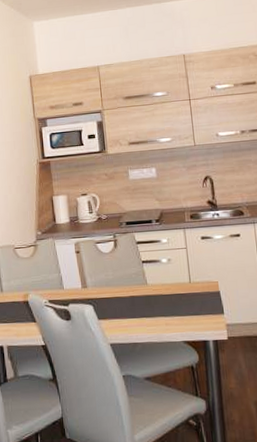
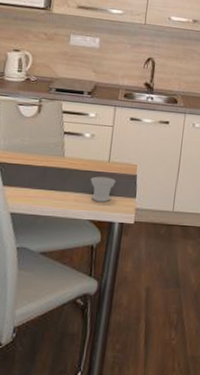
cup: none [176,297,201,322] -> present [90,176,116,202]

